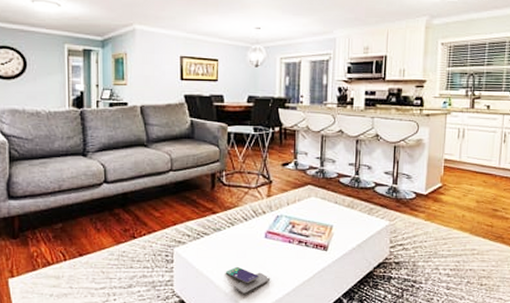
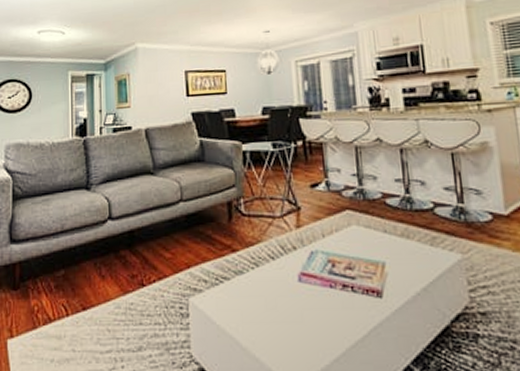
smartphone: present [225,266,271,294] -> none [252,321,312,359]

